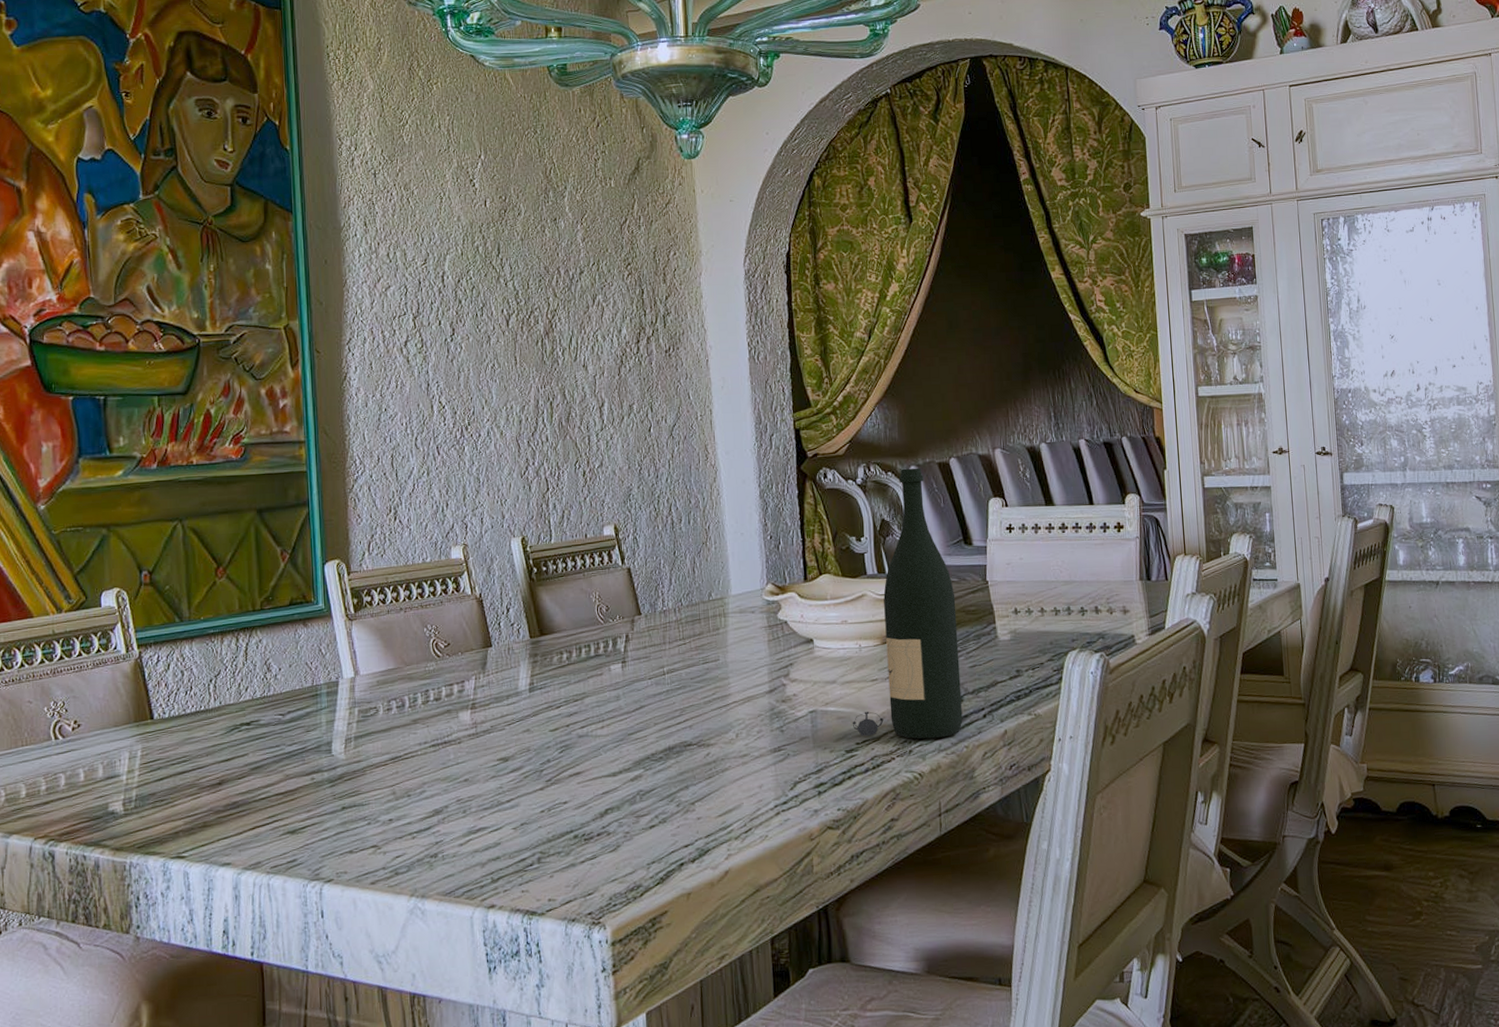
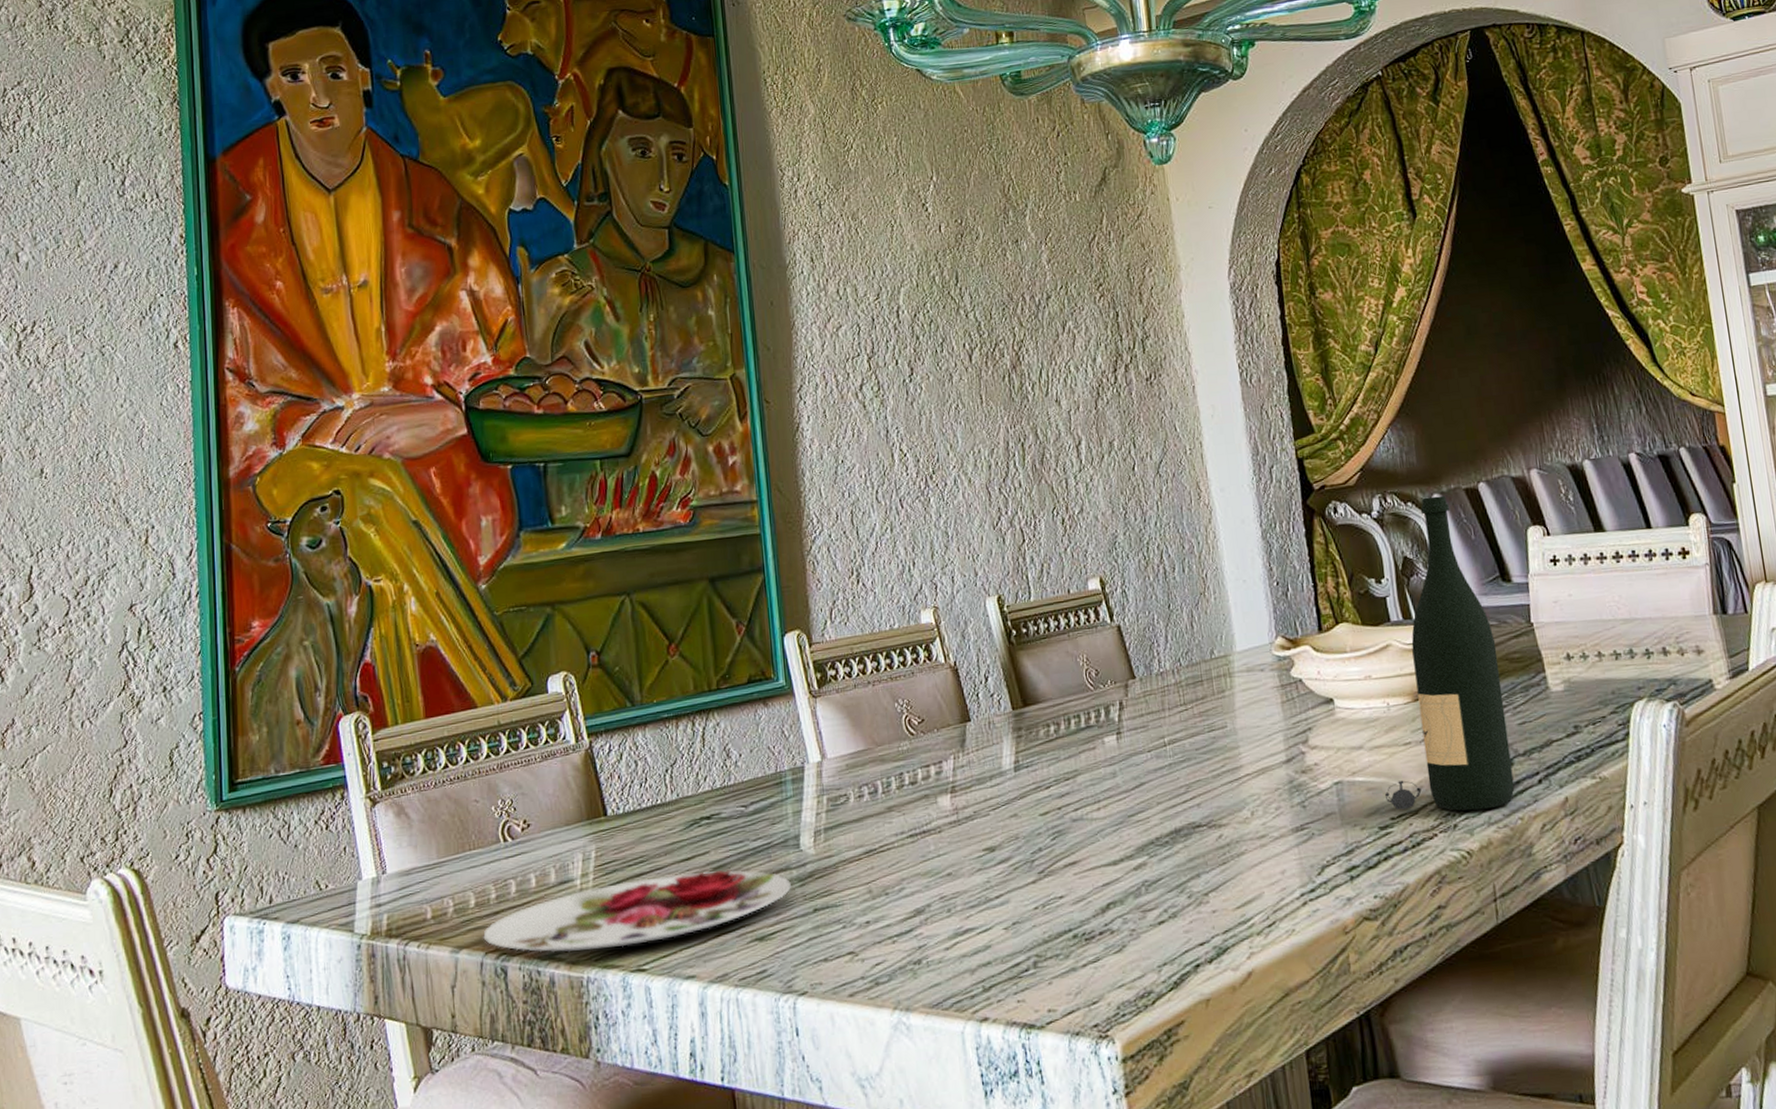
plate: none [33,771,322,840] -> present [483,870,791,953]

